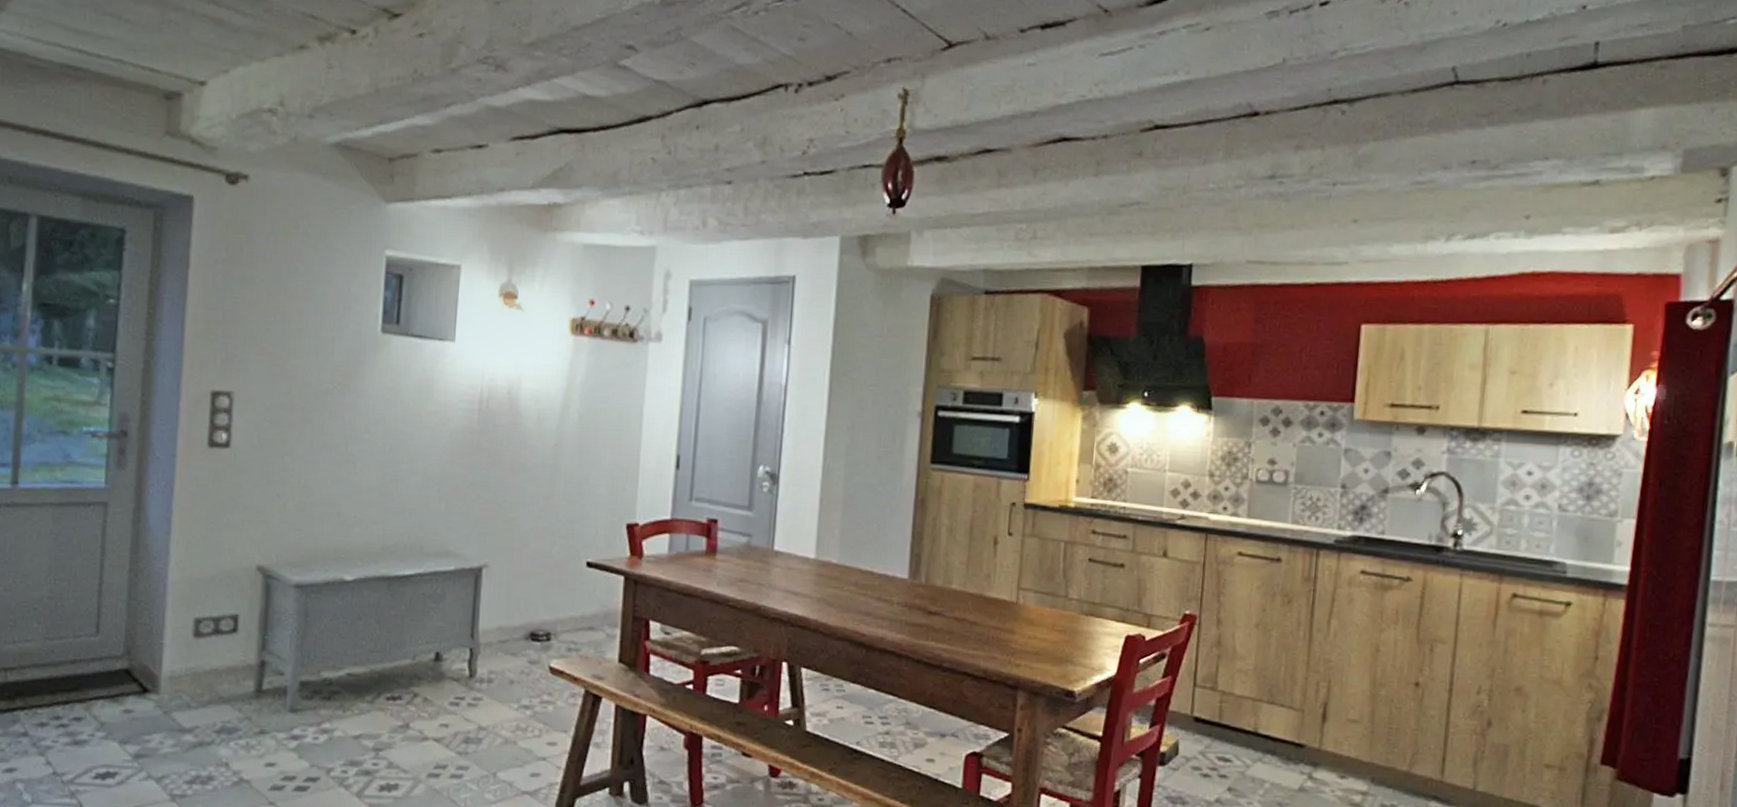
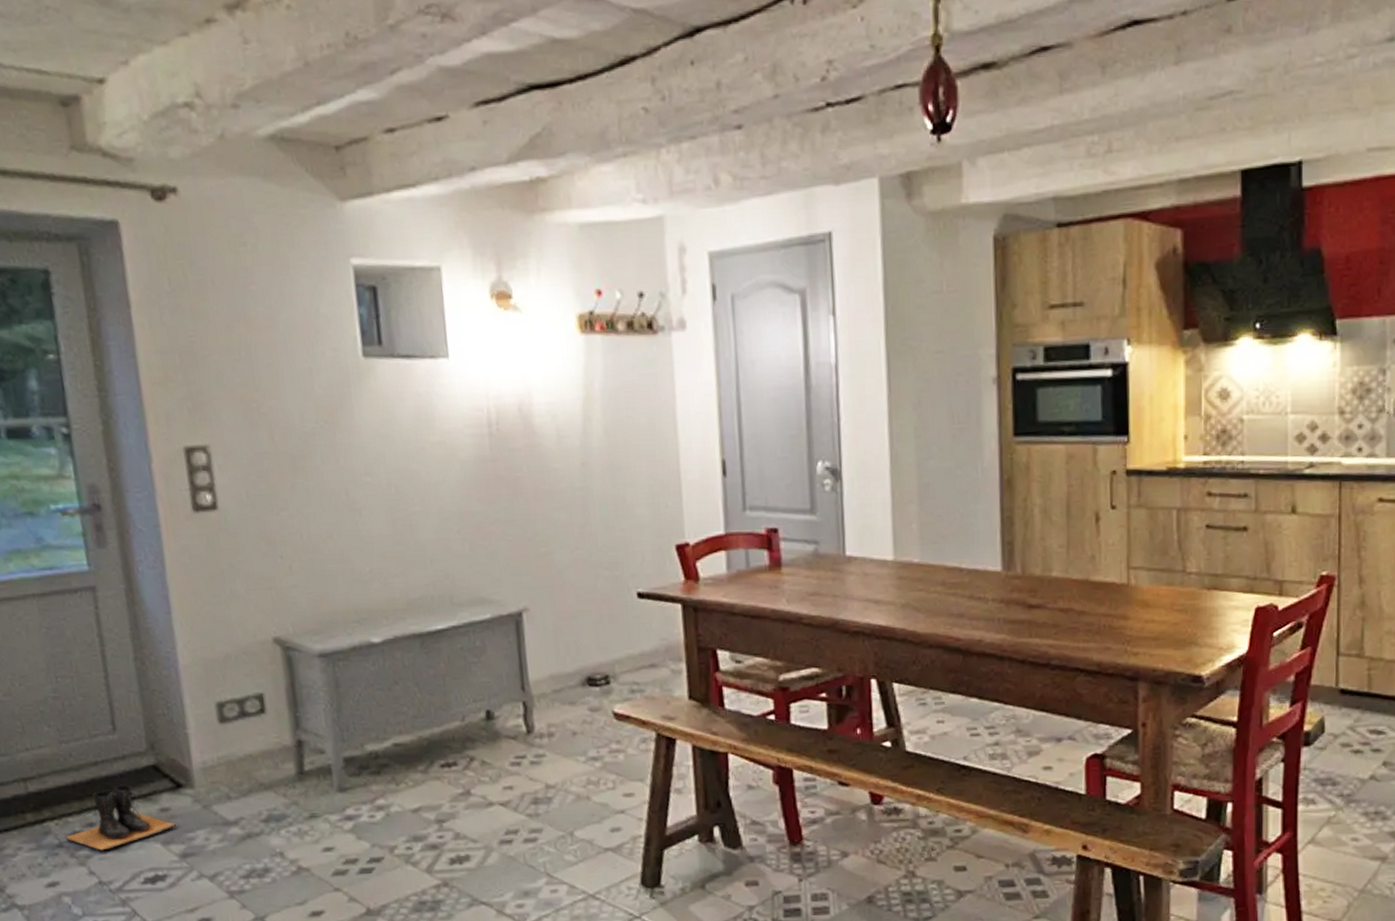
boots: none [31,684,136,744] -> present [65,784,177,851]

